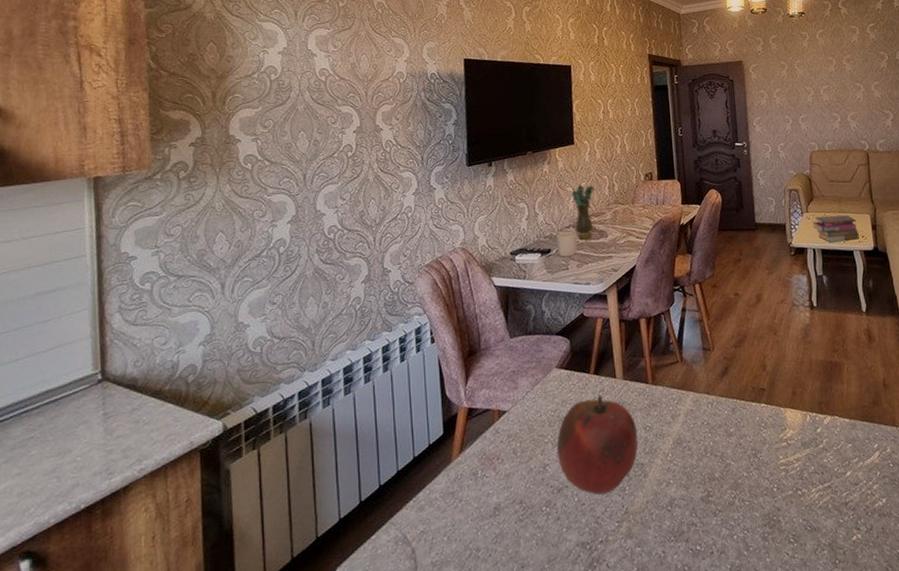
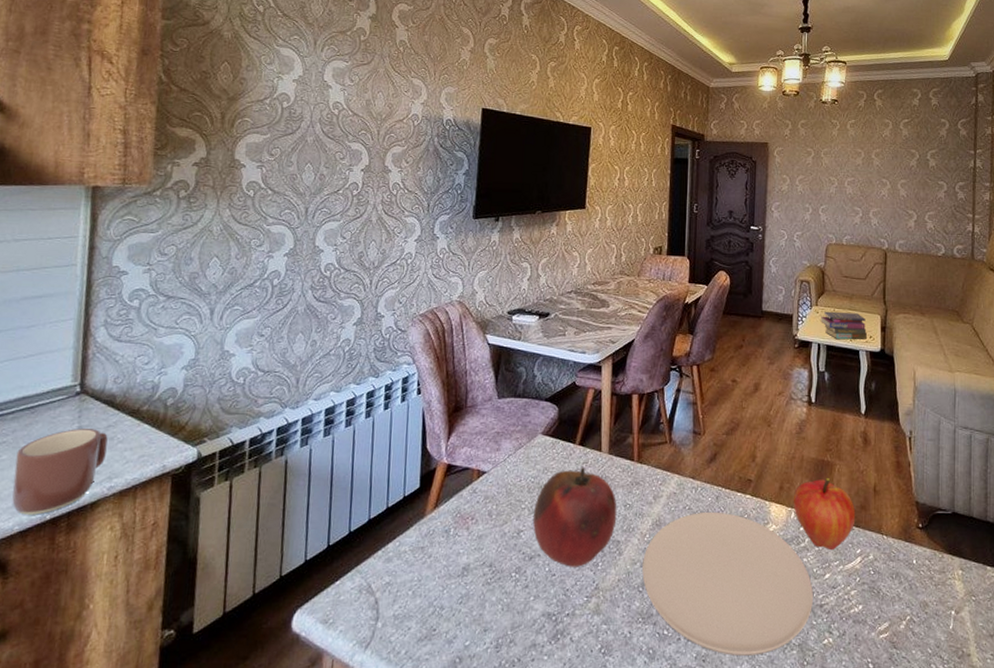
mug: none [44,414,133,507] -> present [11,429,108,515]
mug: present [556,231,577,257] -> none [556,296,578,323]
vase: present [572,182,594,240] -> none [576,248,601,307]
plate: none [668,423,838,563] -> present [642,511,813,656]
fruit: none [806,378,870,449] -> present [793,478,856,551]

